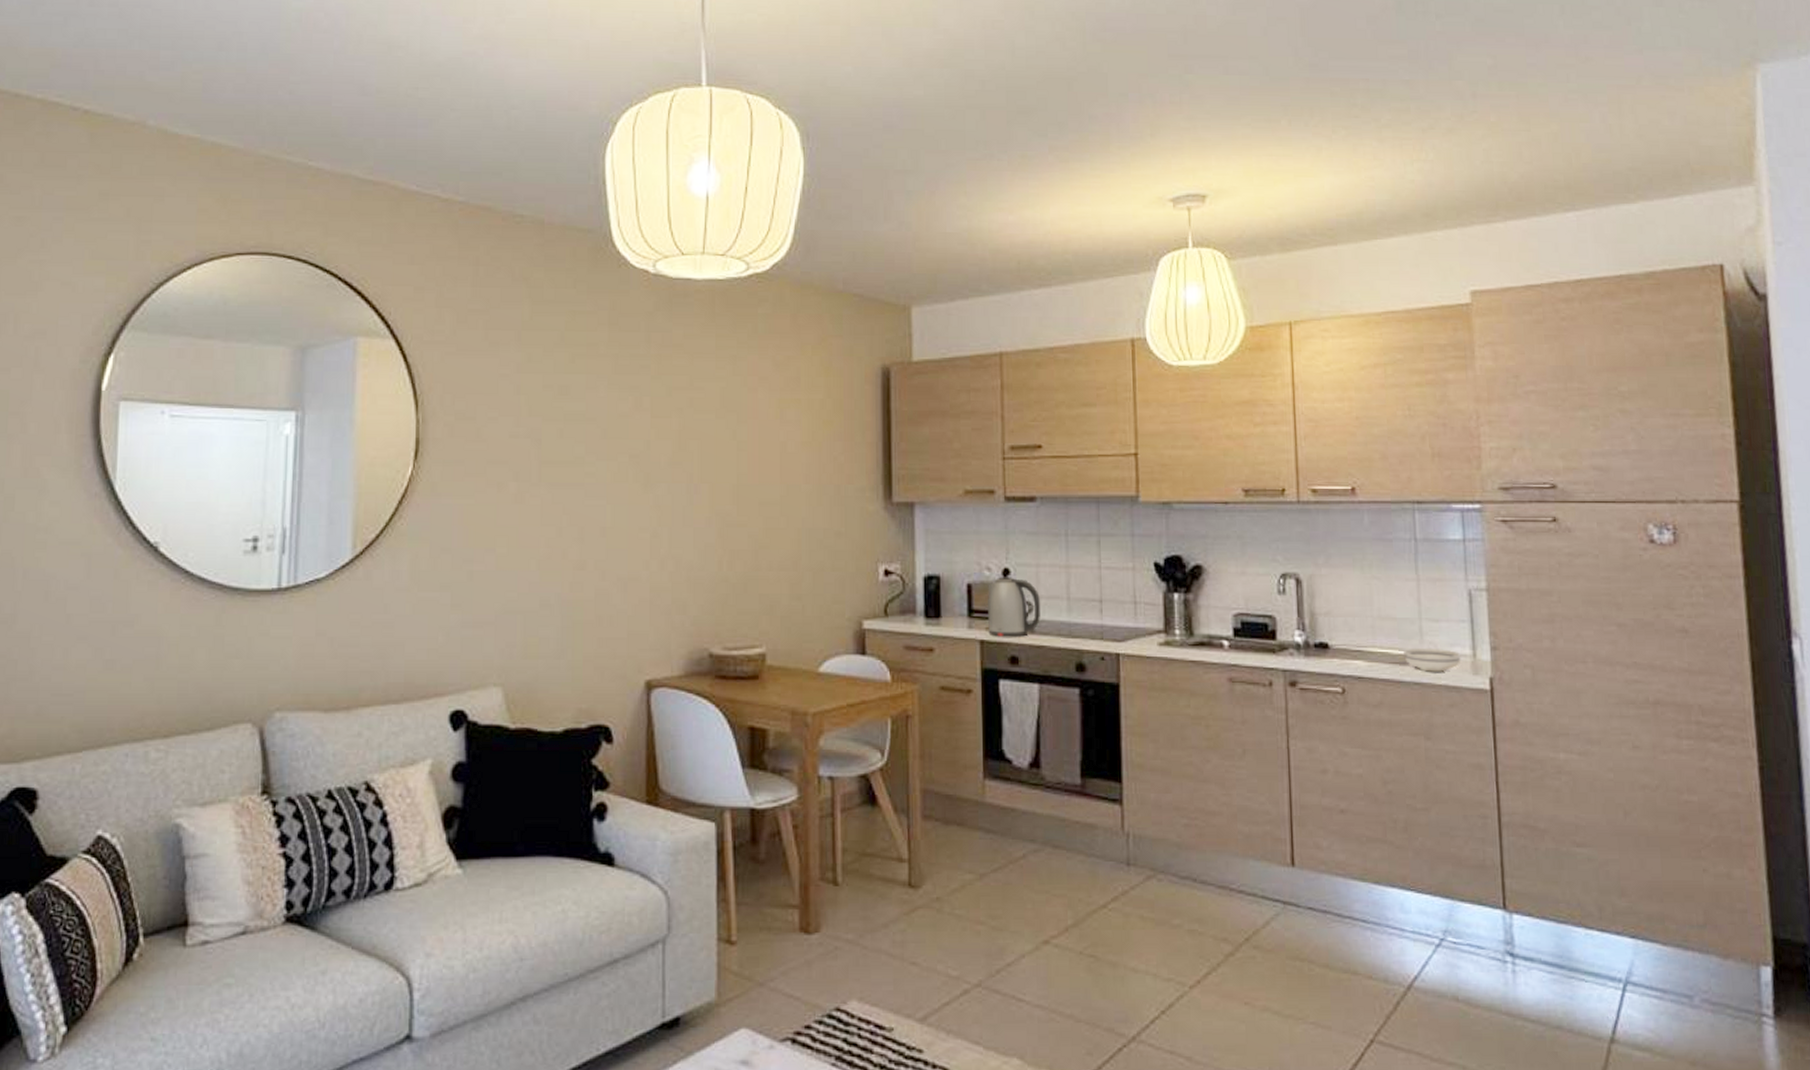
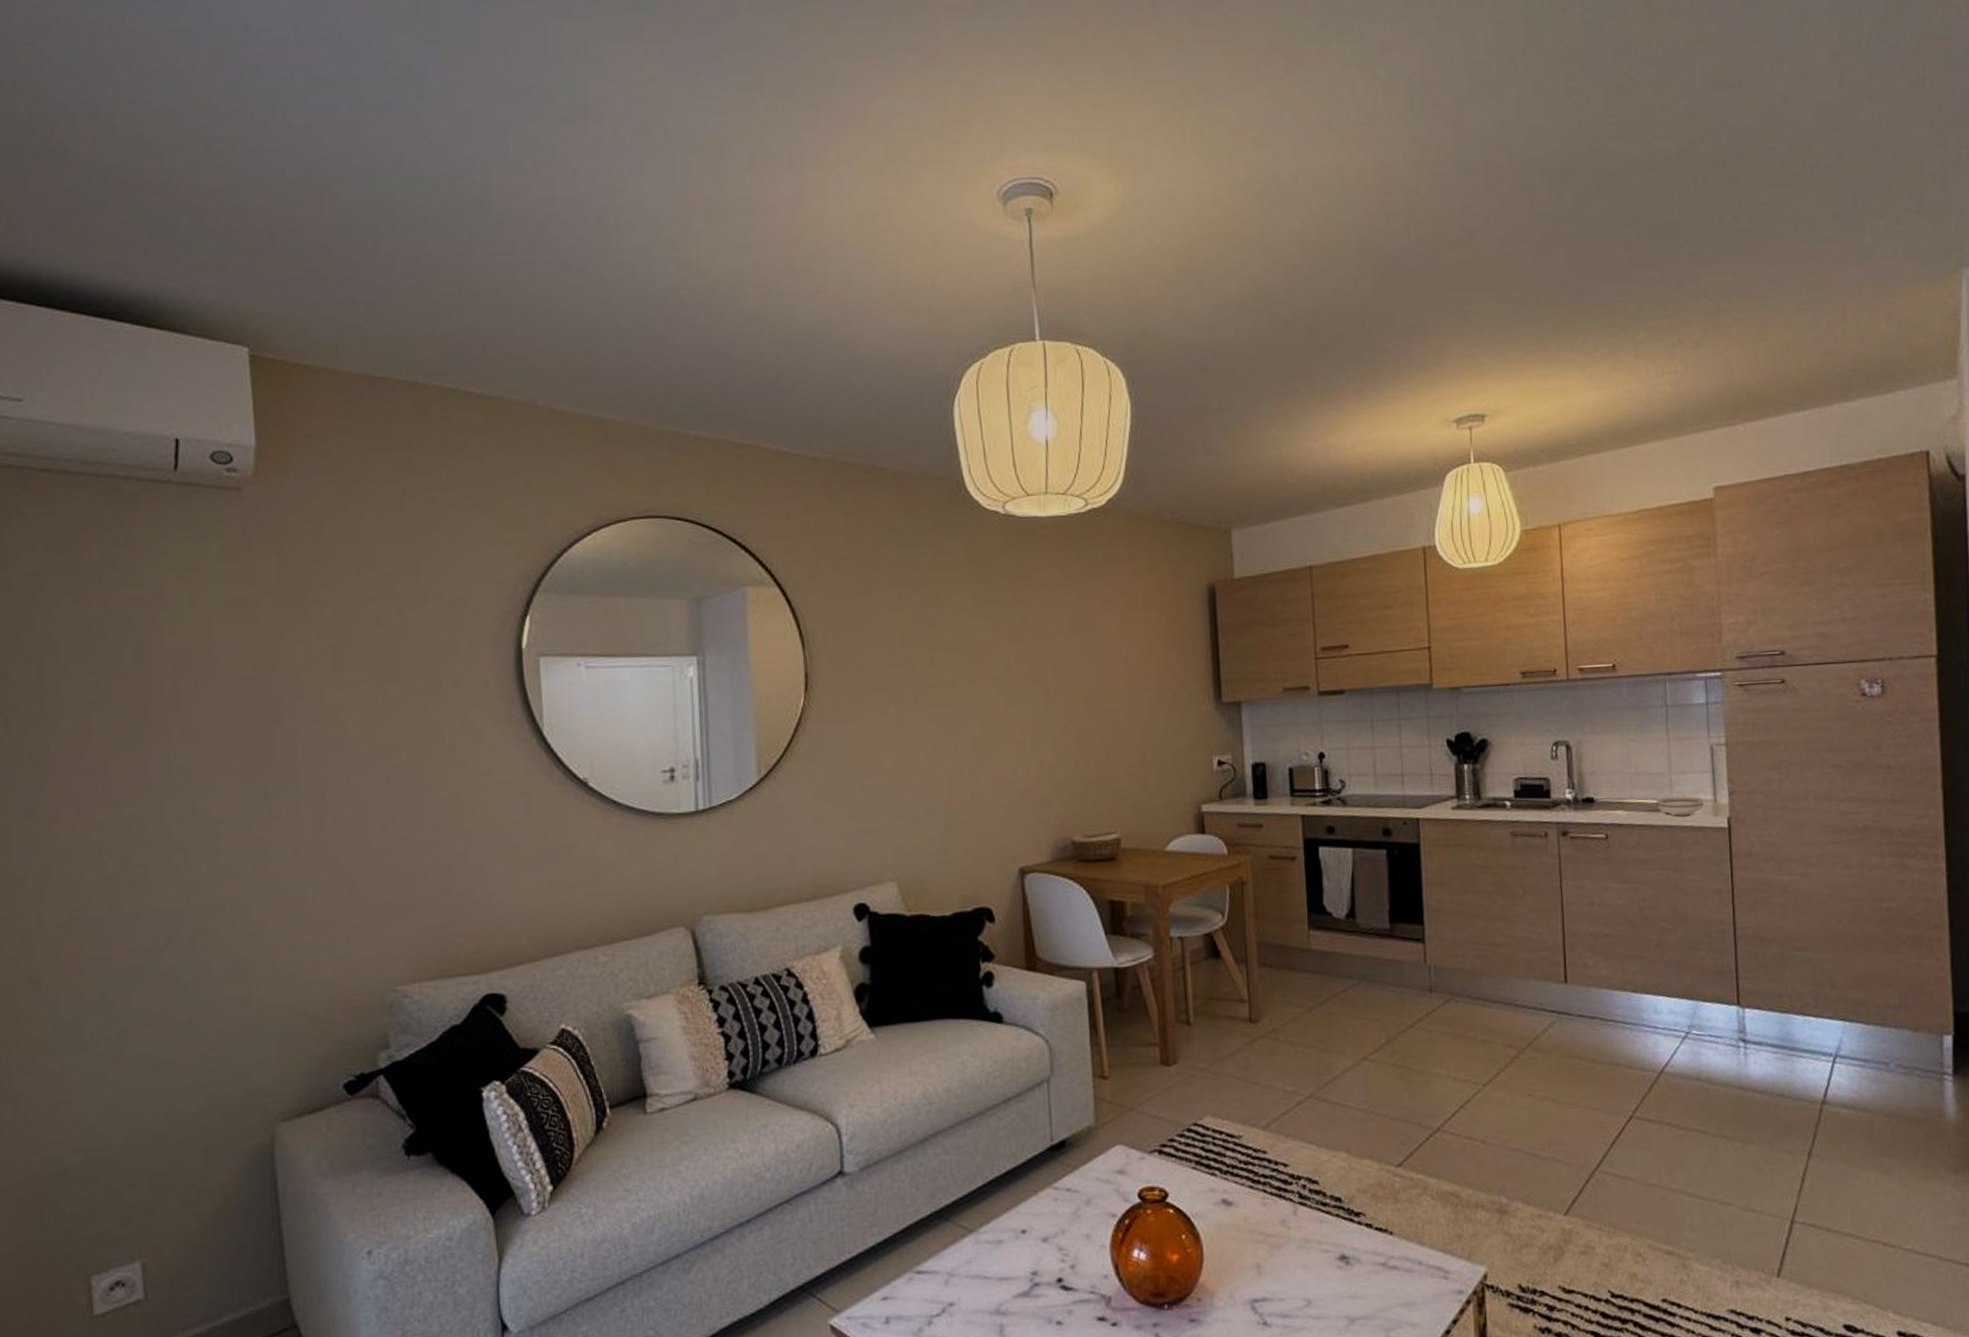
kettle: present [987,577,1040,638] -> none [1306,759,1352,812]

